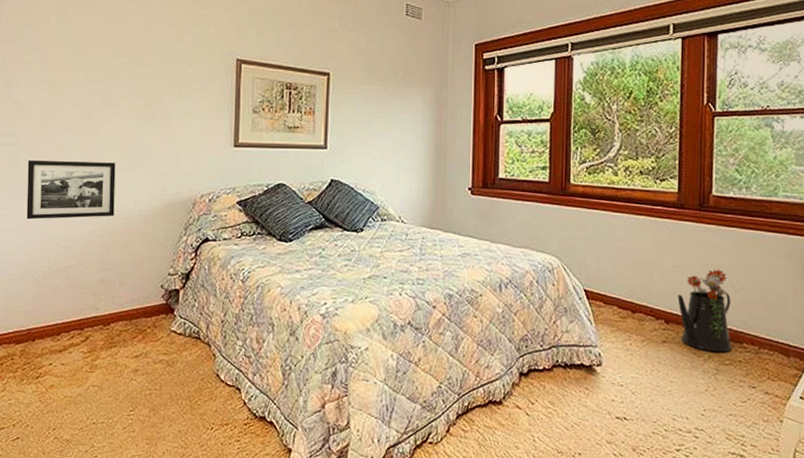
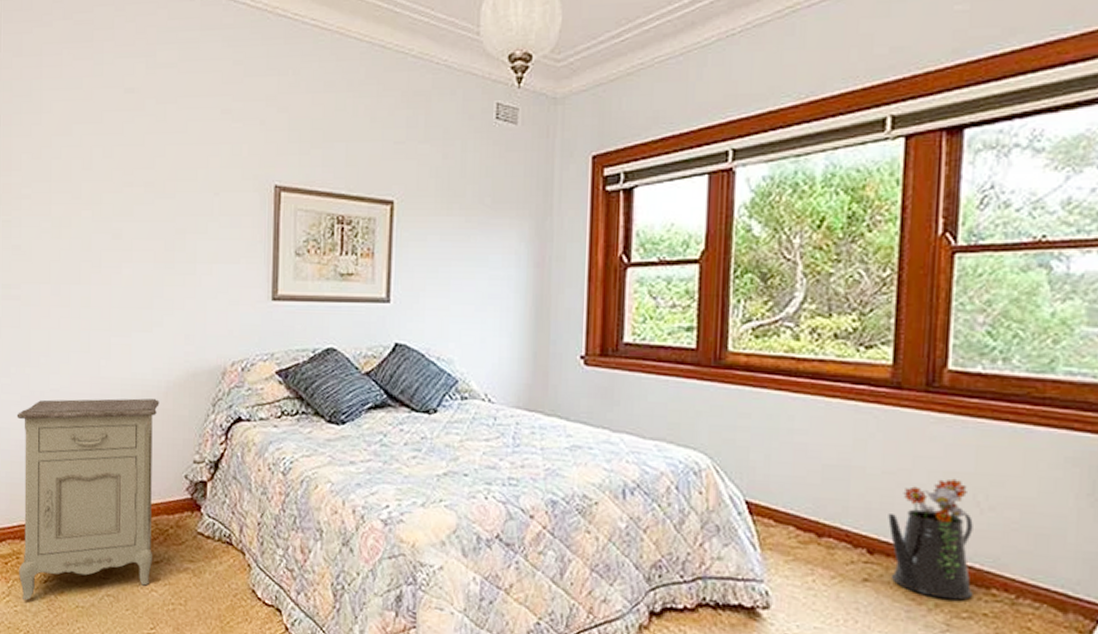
nightstand: none [13,225,140,395] -> present [16,398,159,601]
picture frame: present [26,160,116,220] -> none [30,318,130,390]

